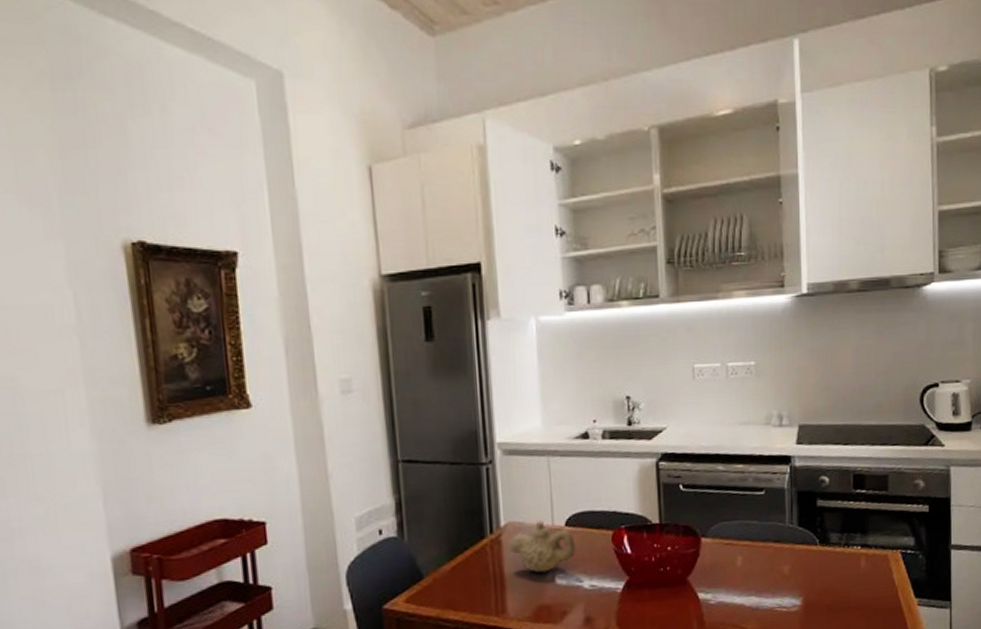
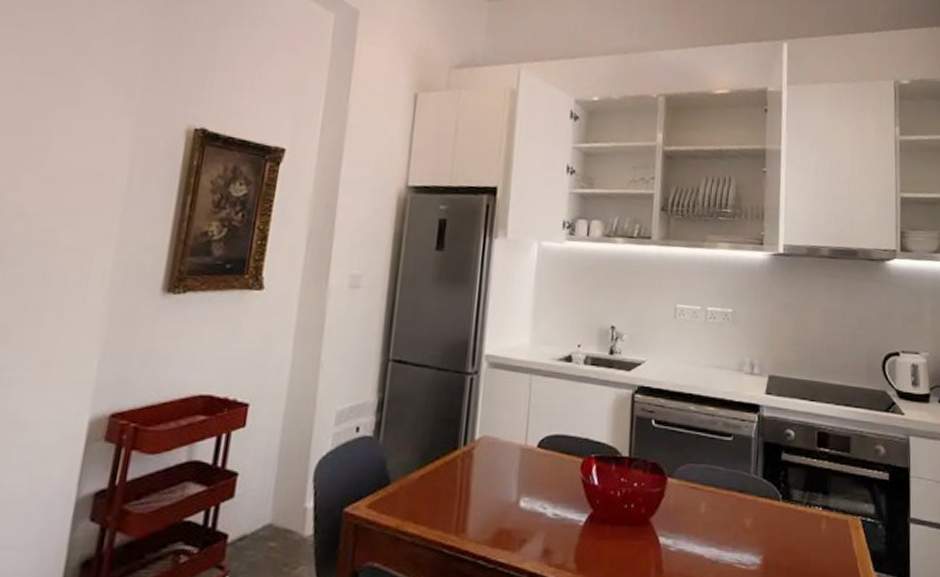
teapot: present [509,520,576,574] -> none [479,438,545,494]

